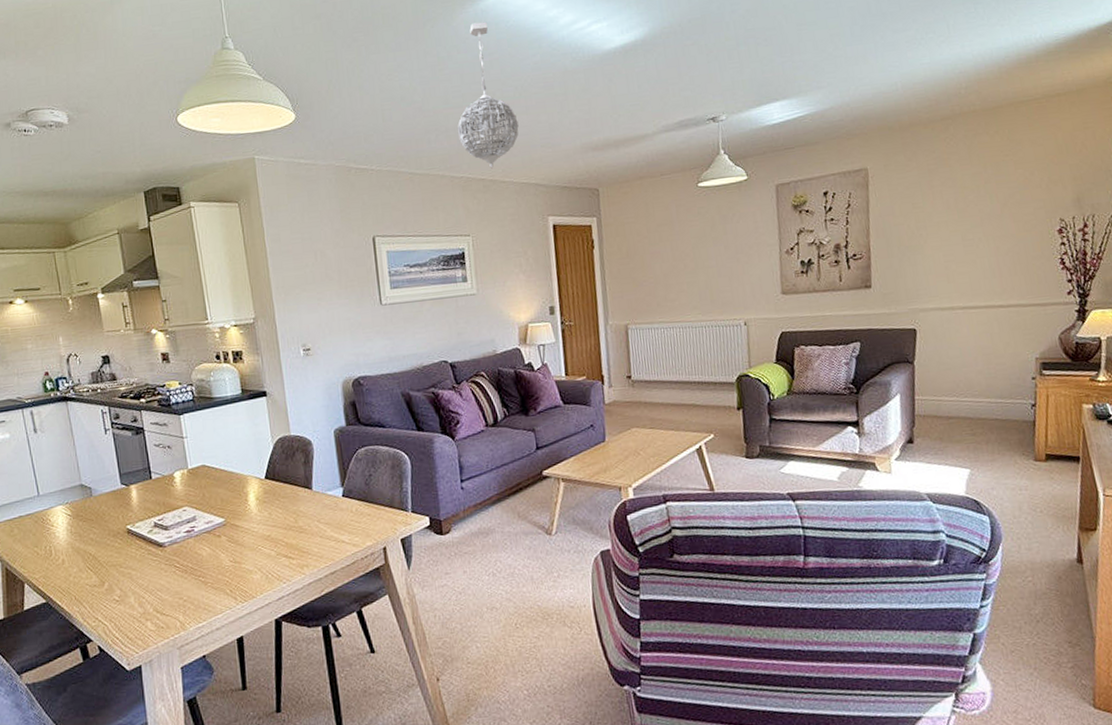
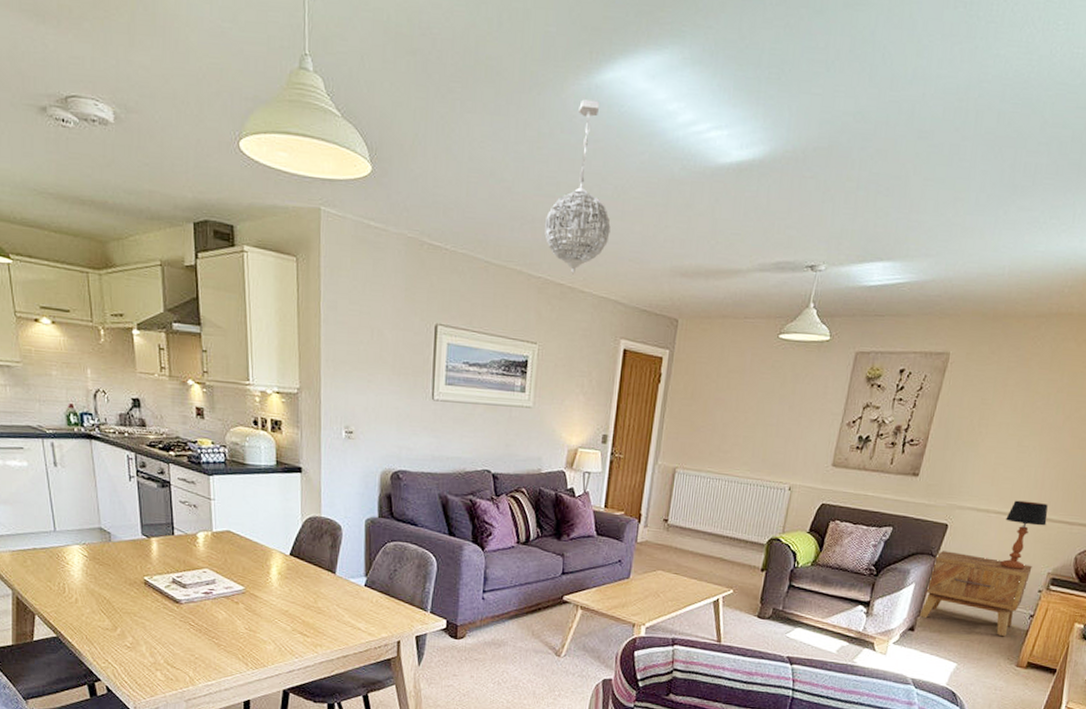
side table: none [911,353,1019,432] -> present [919,551,1032,636]
table lamp: none [973,290,1018,362] -> present [1000,500,1048,570]

